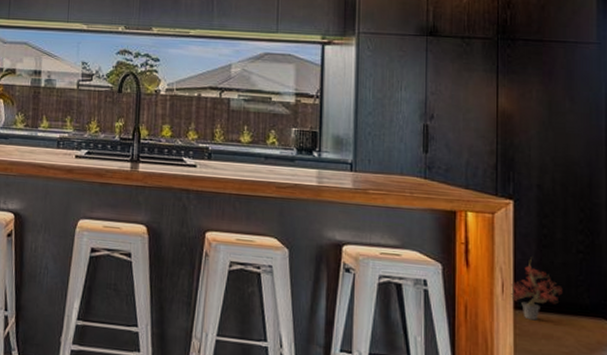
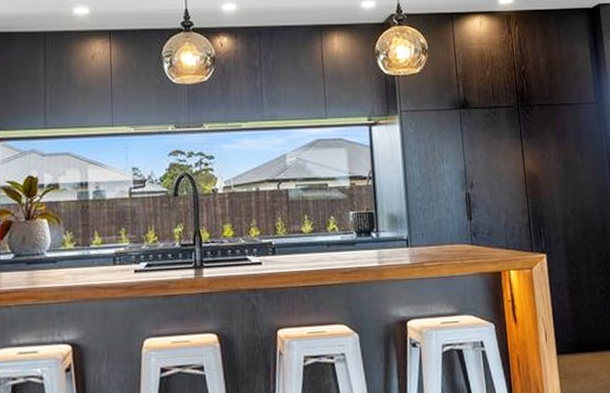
potted plant: present [511,257,563,321] -> none [552,304,593,363]

